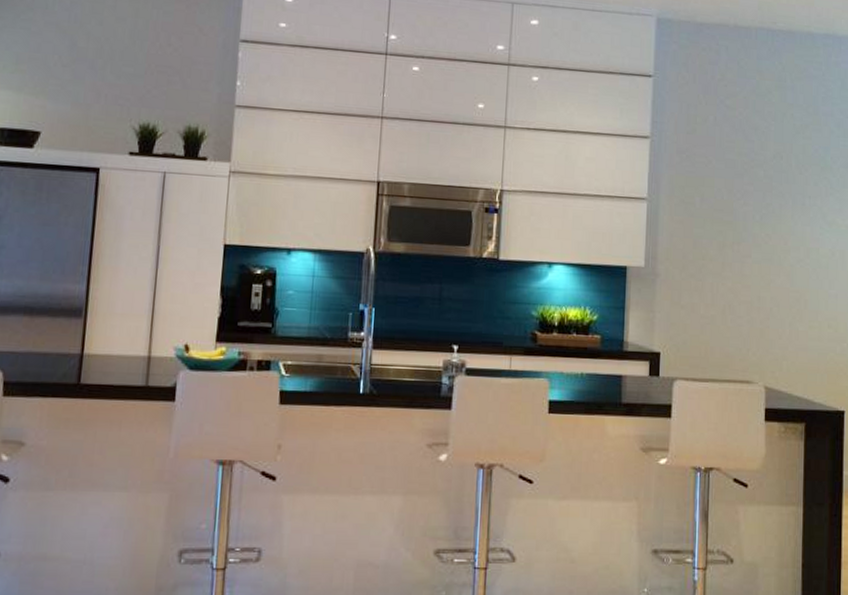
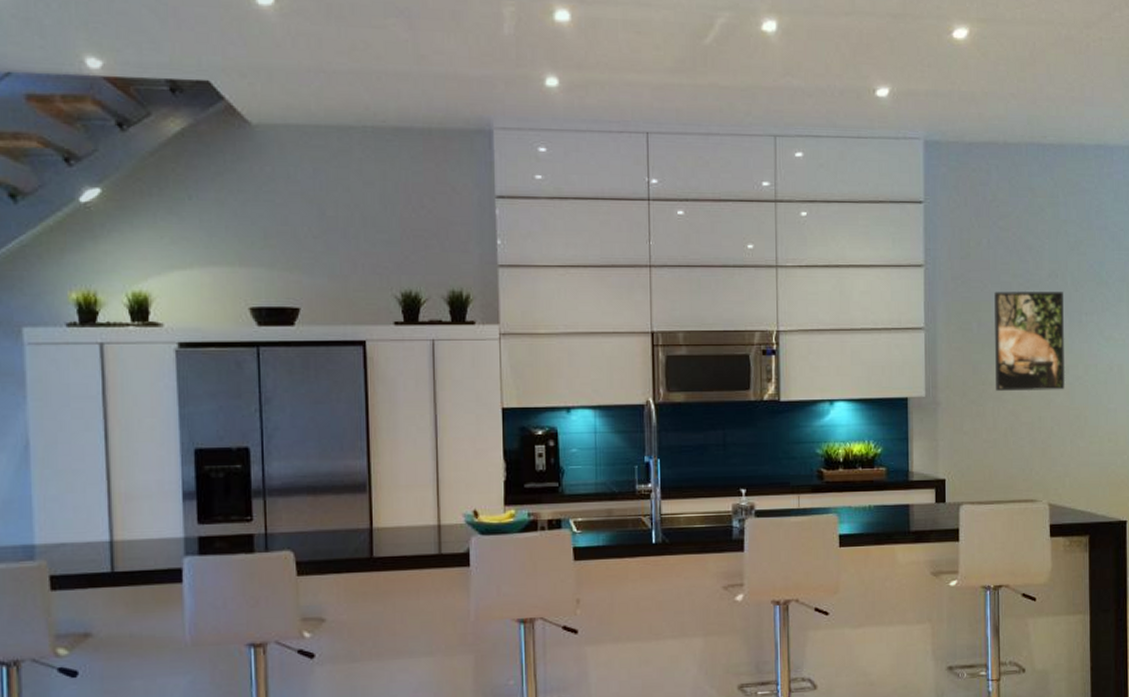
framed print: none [716,168,788,271] -> present [994,290,1066,391]

